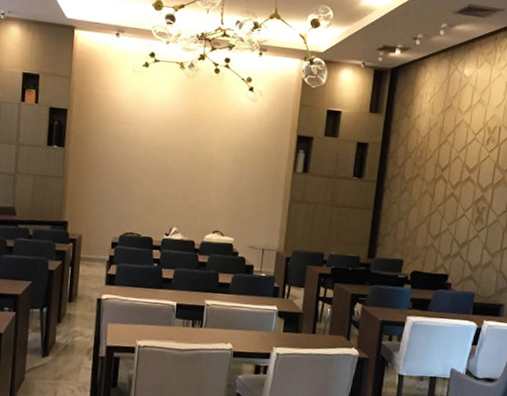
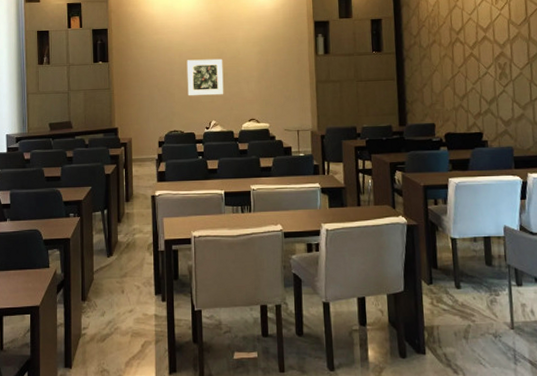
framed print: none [149,157,193,201] -> present [186,58,224,96]

